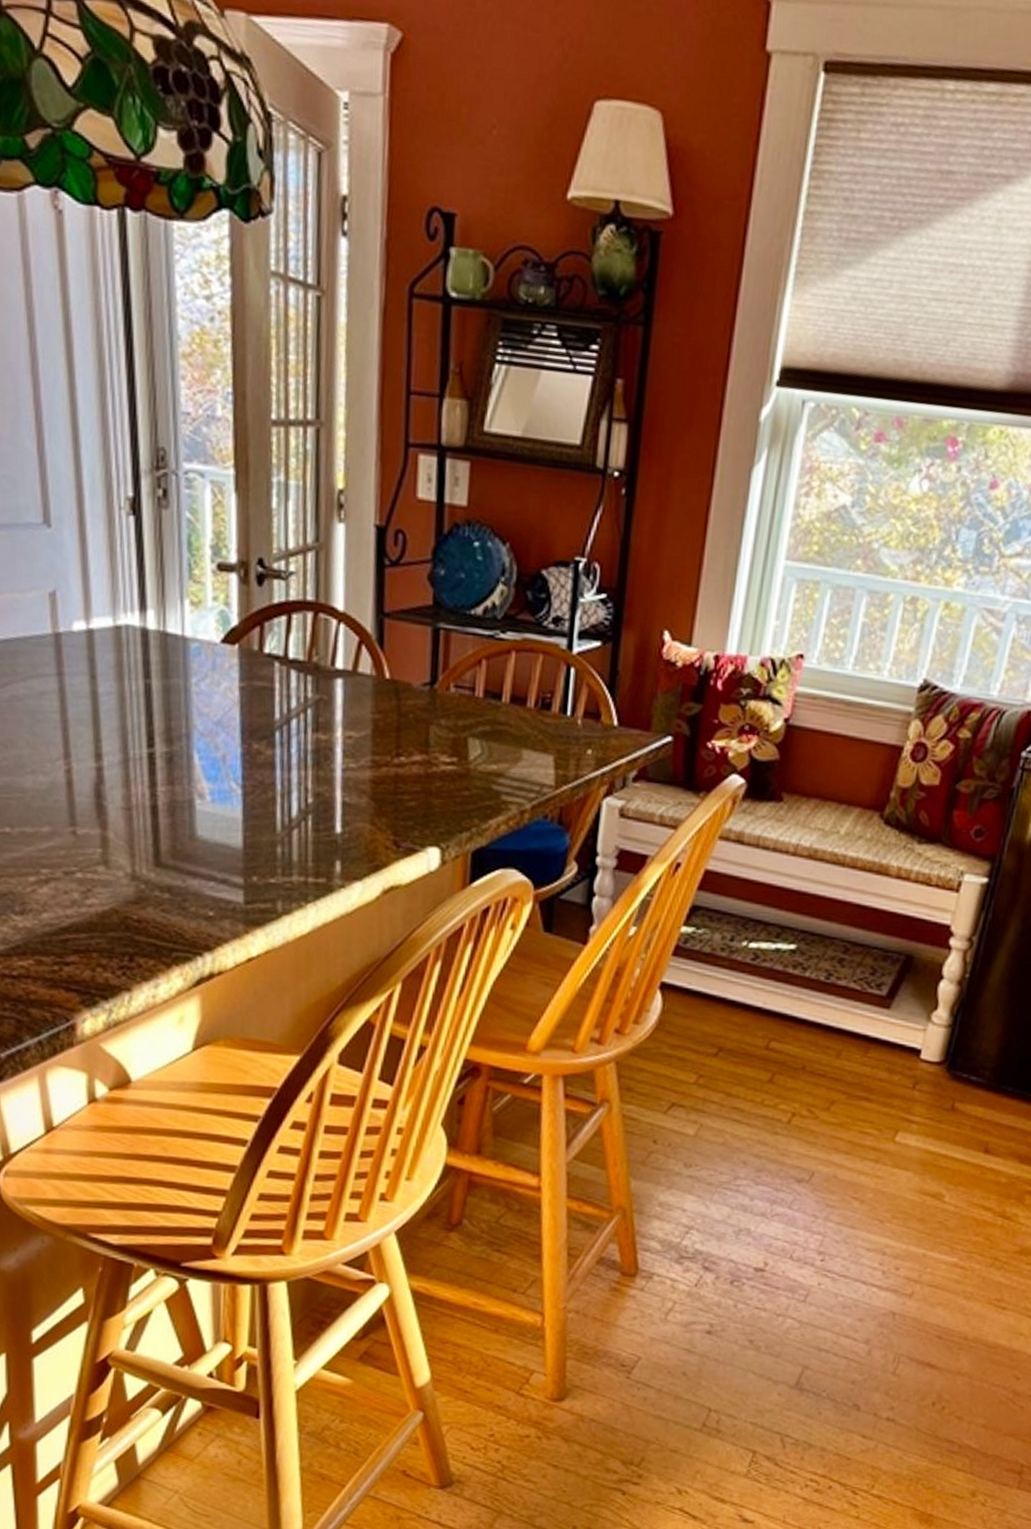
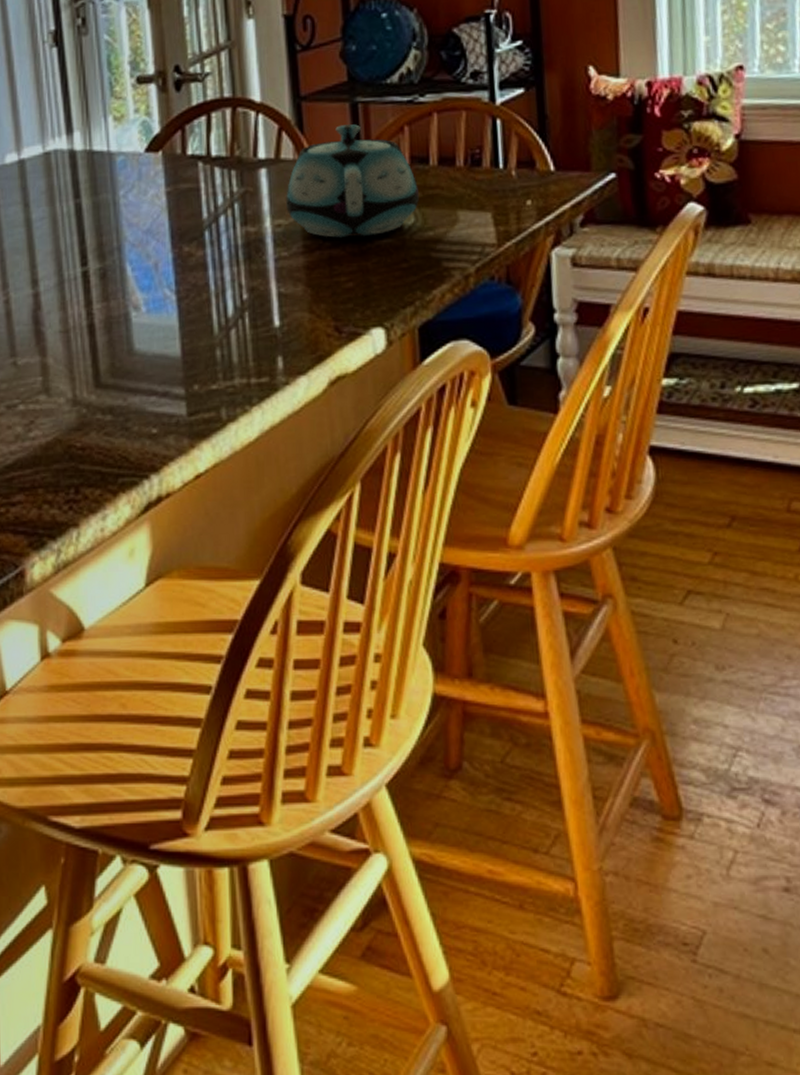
teapot: none [359,648,488,761] -> present [286,124,419,238]

